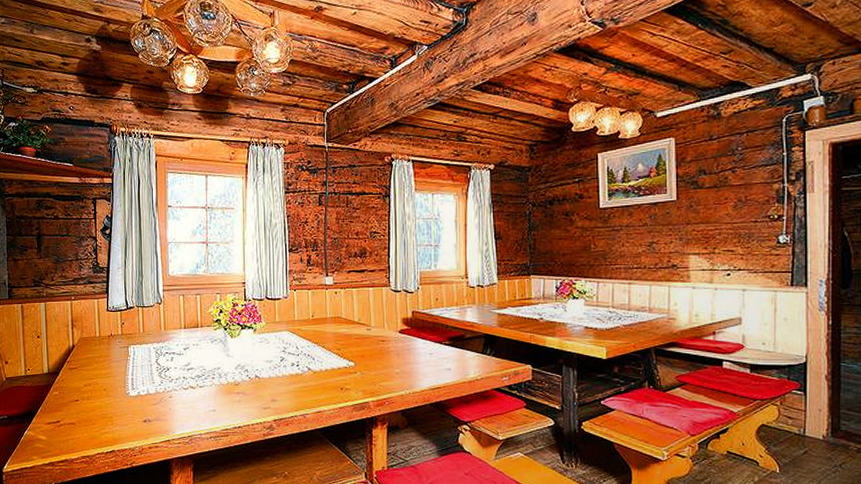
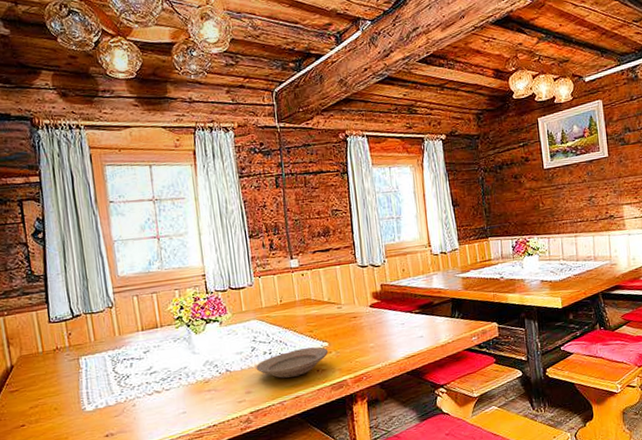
plate: none [283,365,354,392] -> present [256,347,329,379]

